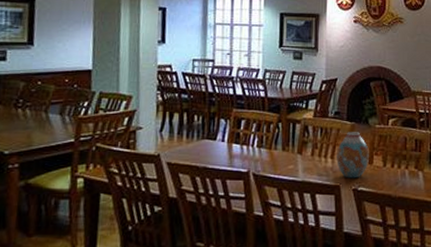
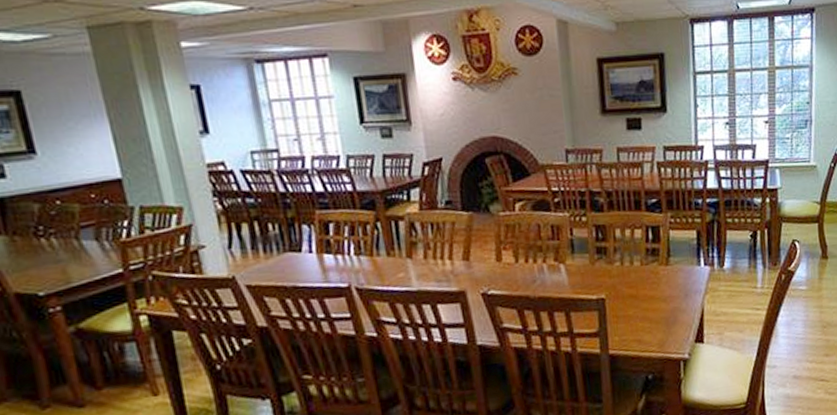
vase: present [336,132,369,178] -> none [455,223,497,282]

